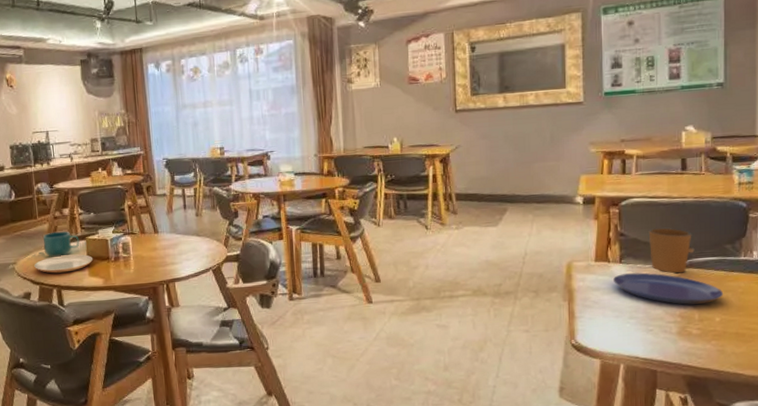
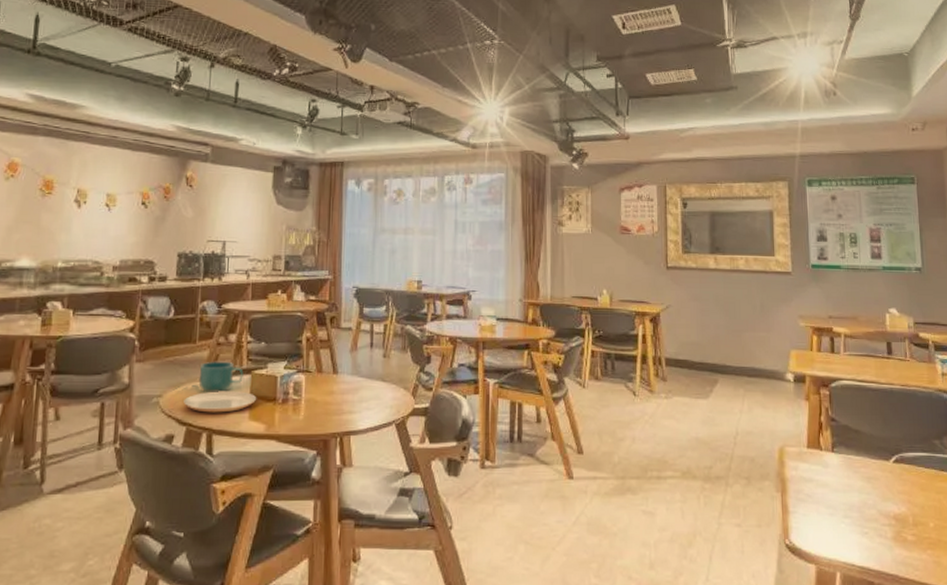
plate: present [612,272,724,305] -> none [825,465,936,505]
cup: present [648,227,695,274] -> none [859,415,905,469]

